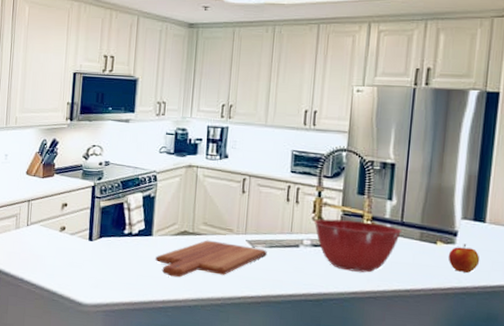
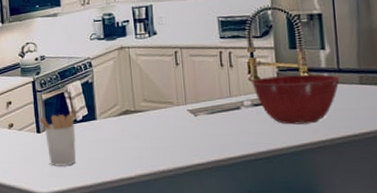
utensil holder: none [93,218,133,280] -> present [38,106,76,167]
cutting board: present [155,240,267,278] -> none [102,115,210,156]

